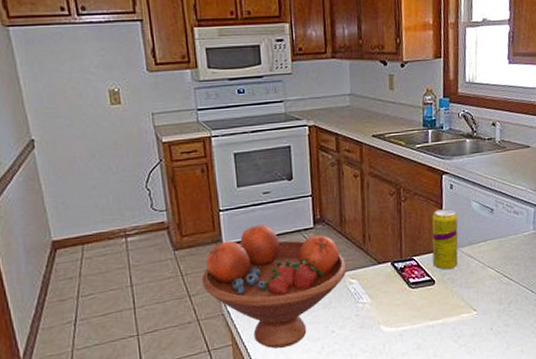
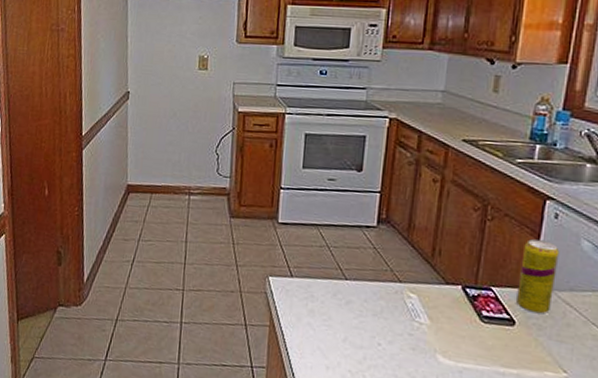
fruit bowl: present [202,224,347,349] -> none [251,210,408,346]

